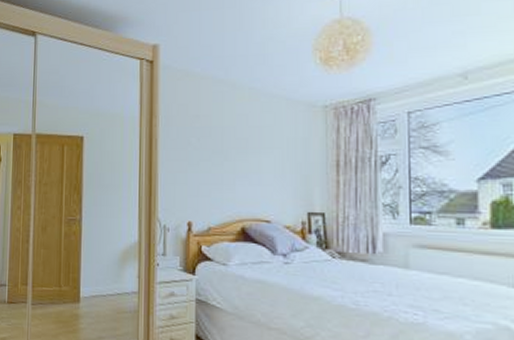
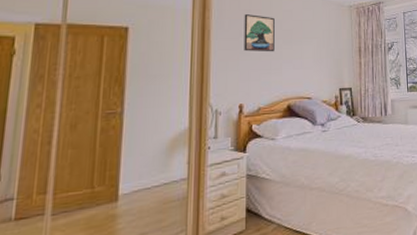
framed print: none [192,120,227,165] -> present [244,14,275,52]

